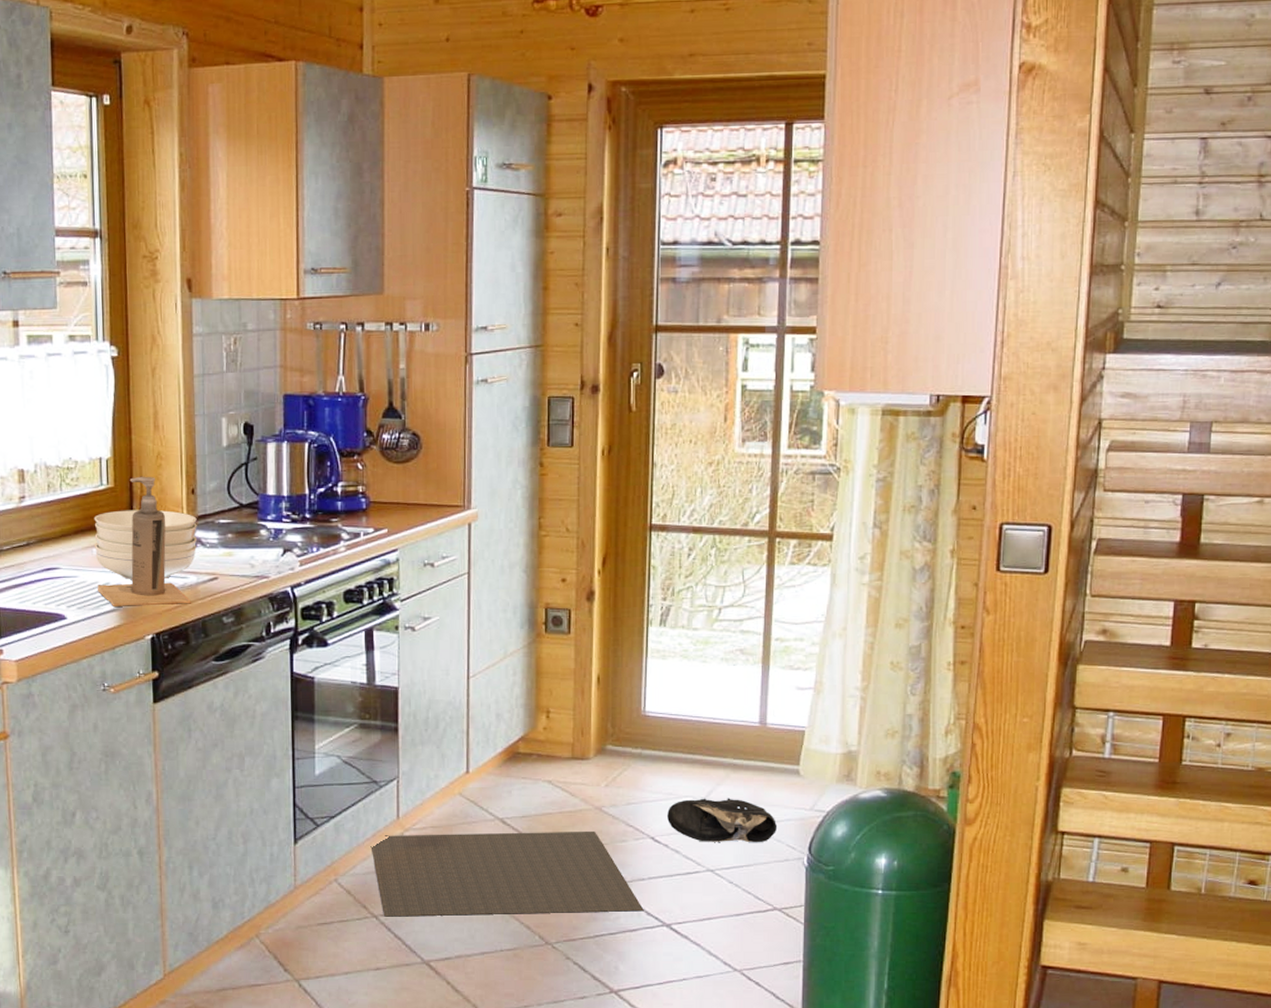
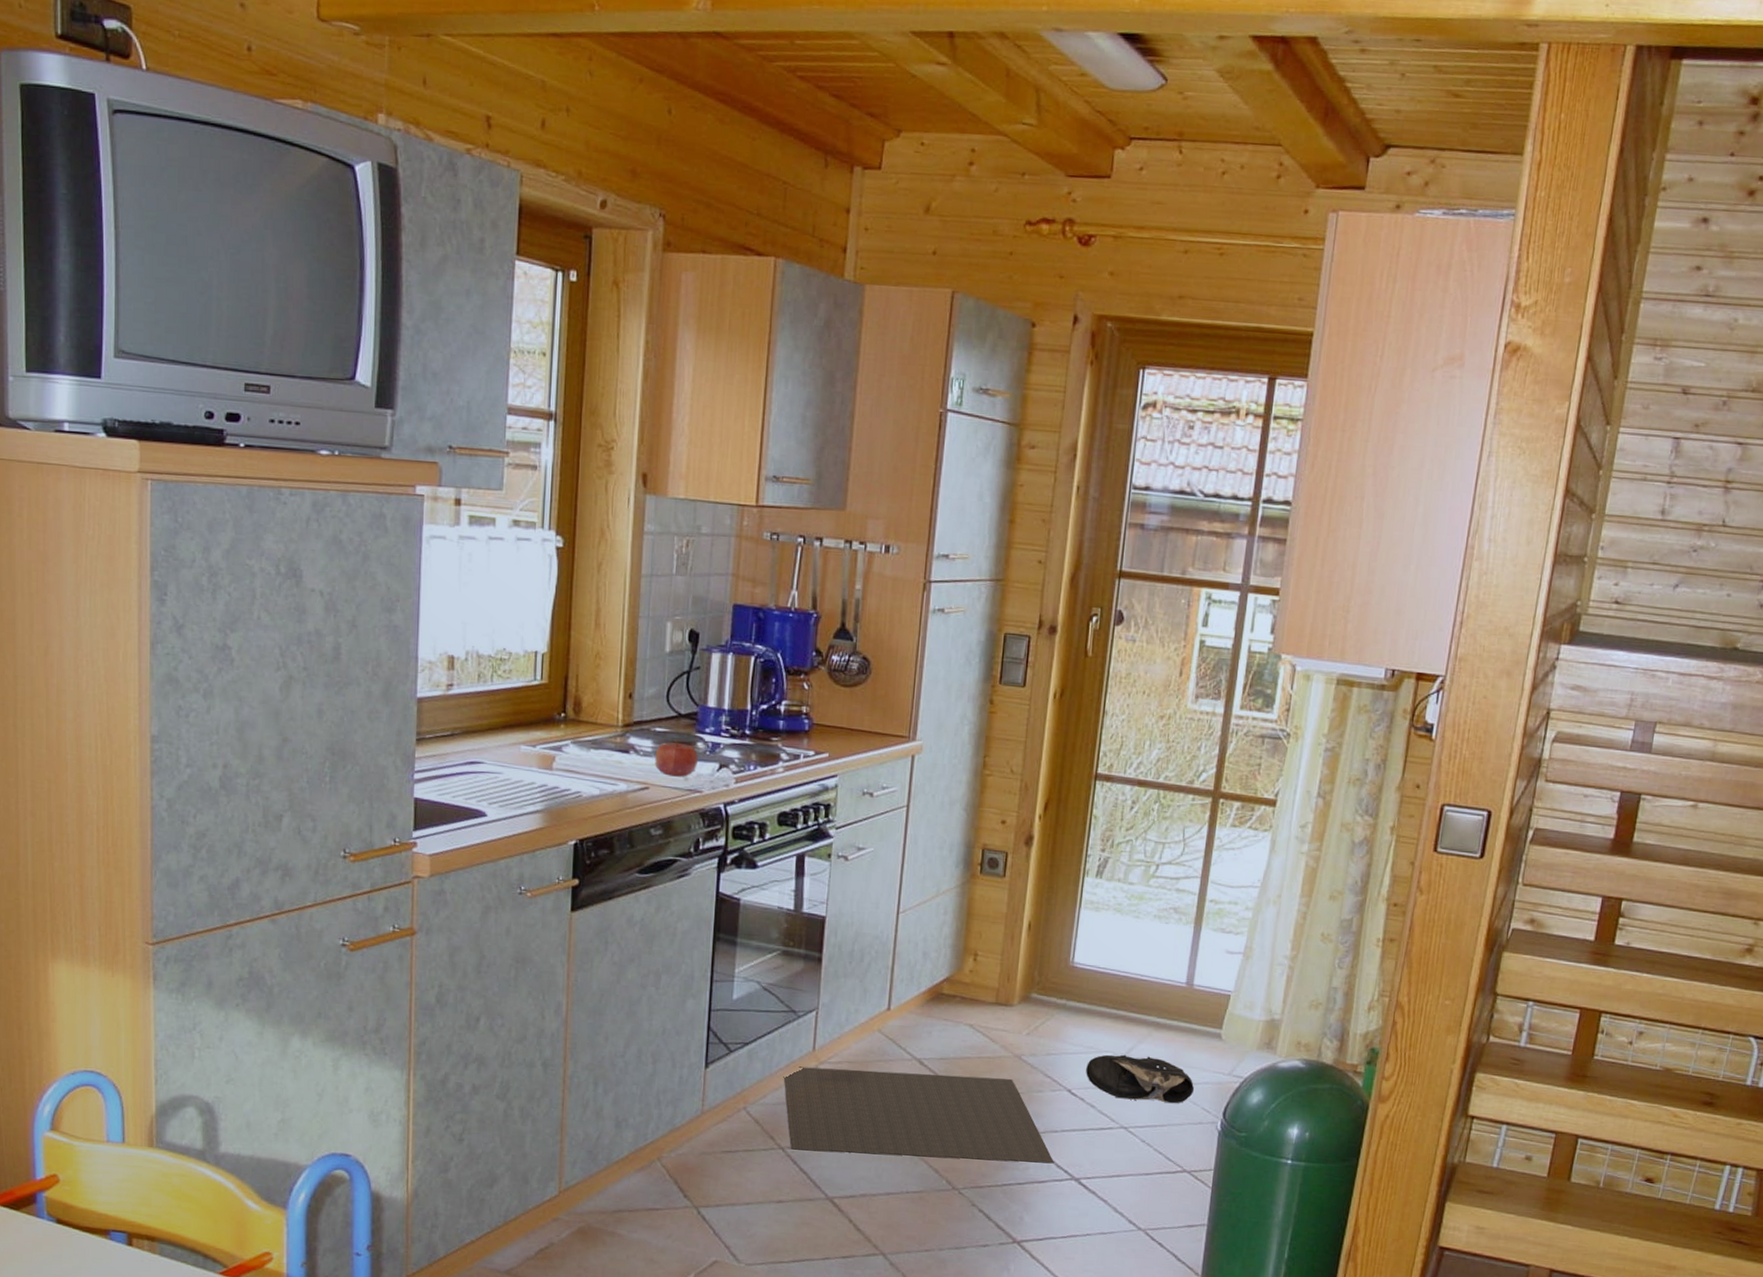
bowl: present [94,510,198,579] -> none [522,708,632,784]
soap dispenser: present [96,476,191,607] -> none [521,674,619,812]
fruit: none [221,529,262,565] -> present [655,739,698,777]

